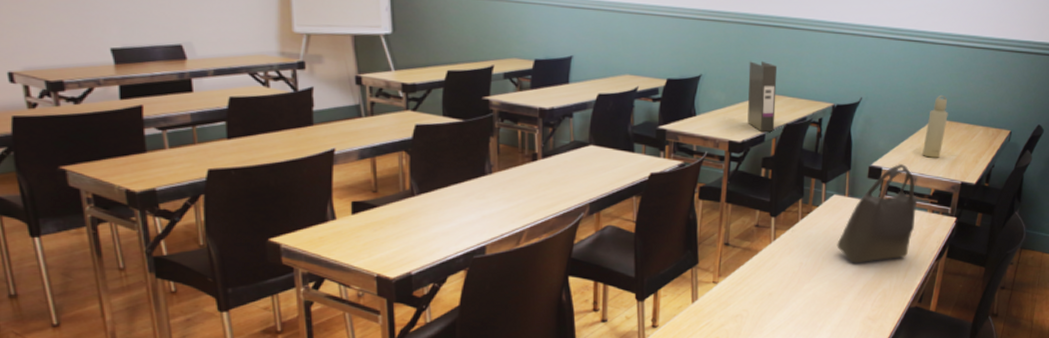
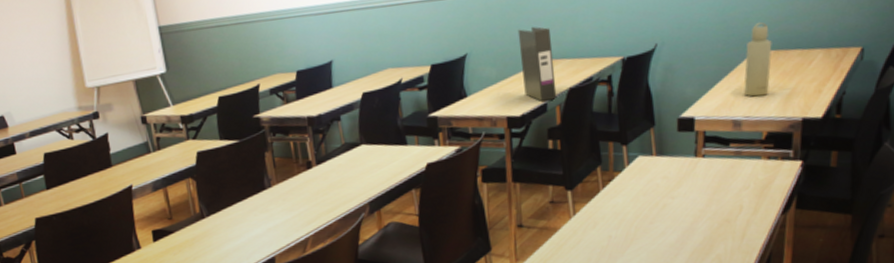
handbag: present [837,164,918,263] -> none [650,109,748,229]

